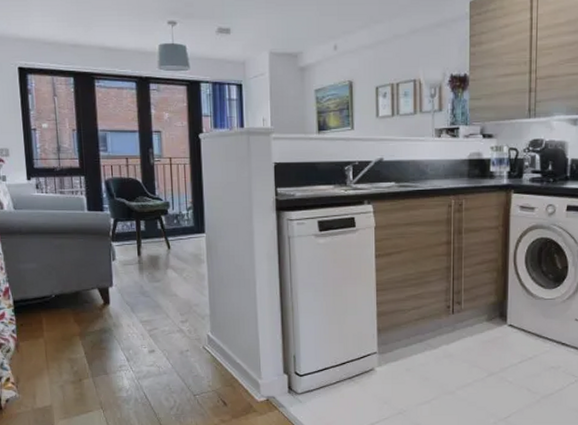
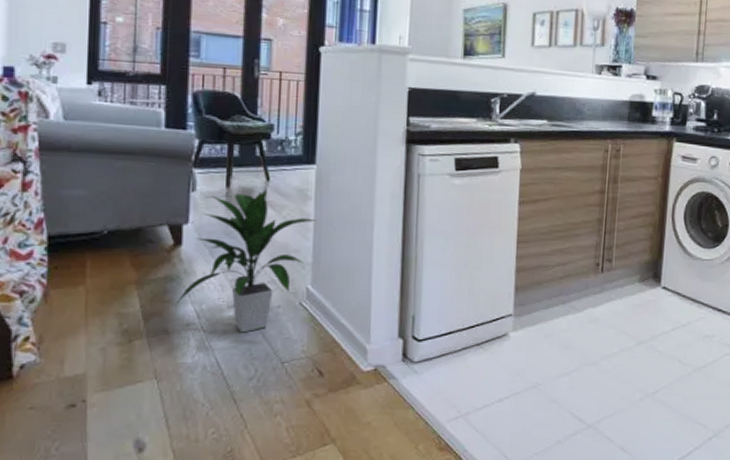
indoor plant: none [110,254,210,372] -> present [176,187,317,333]

